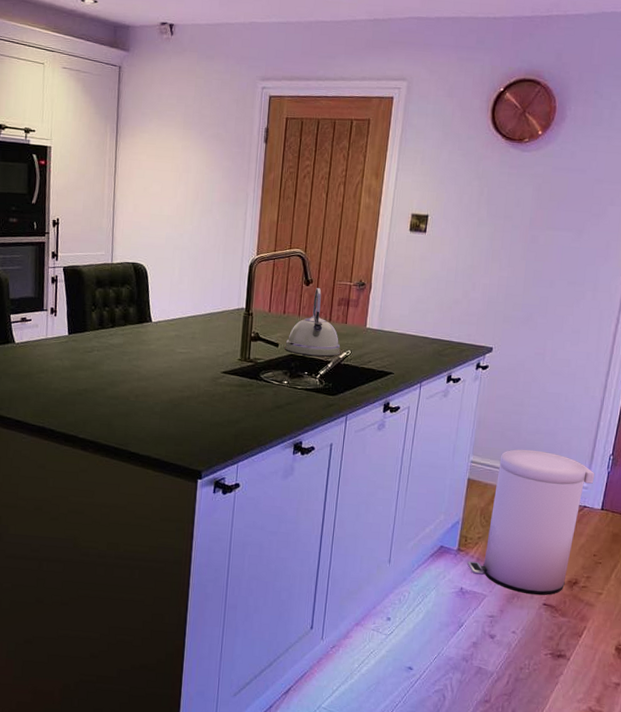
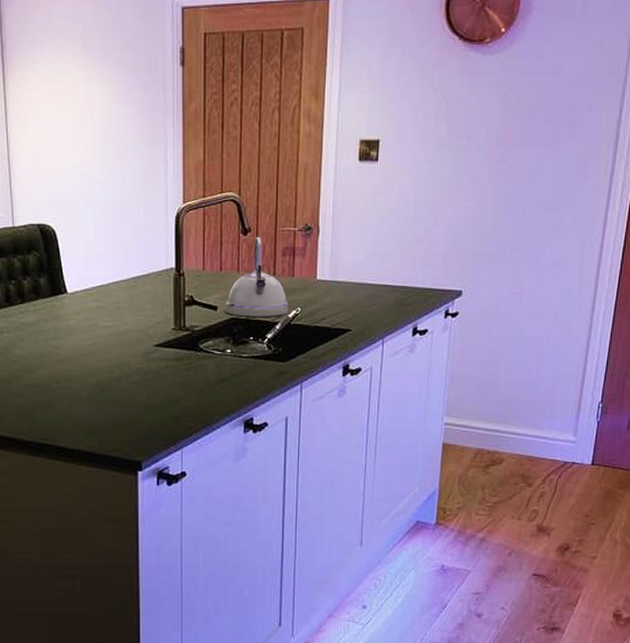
pedal bin: present [466,449,595,595] -> none [446,404,583,566]

